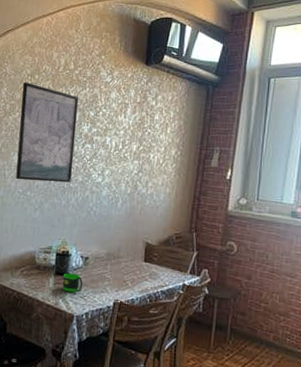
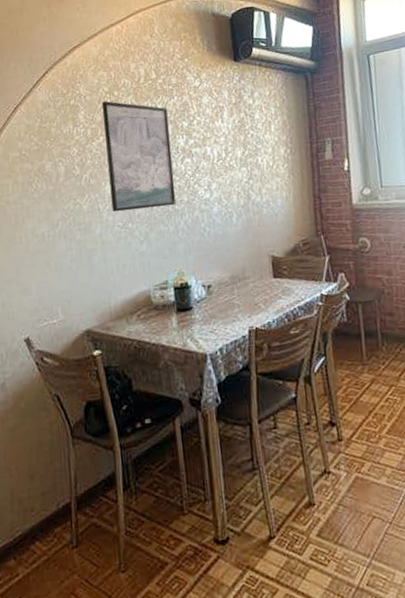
mug: present [62,273,83,293] -> none [186,306,211,329]

